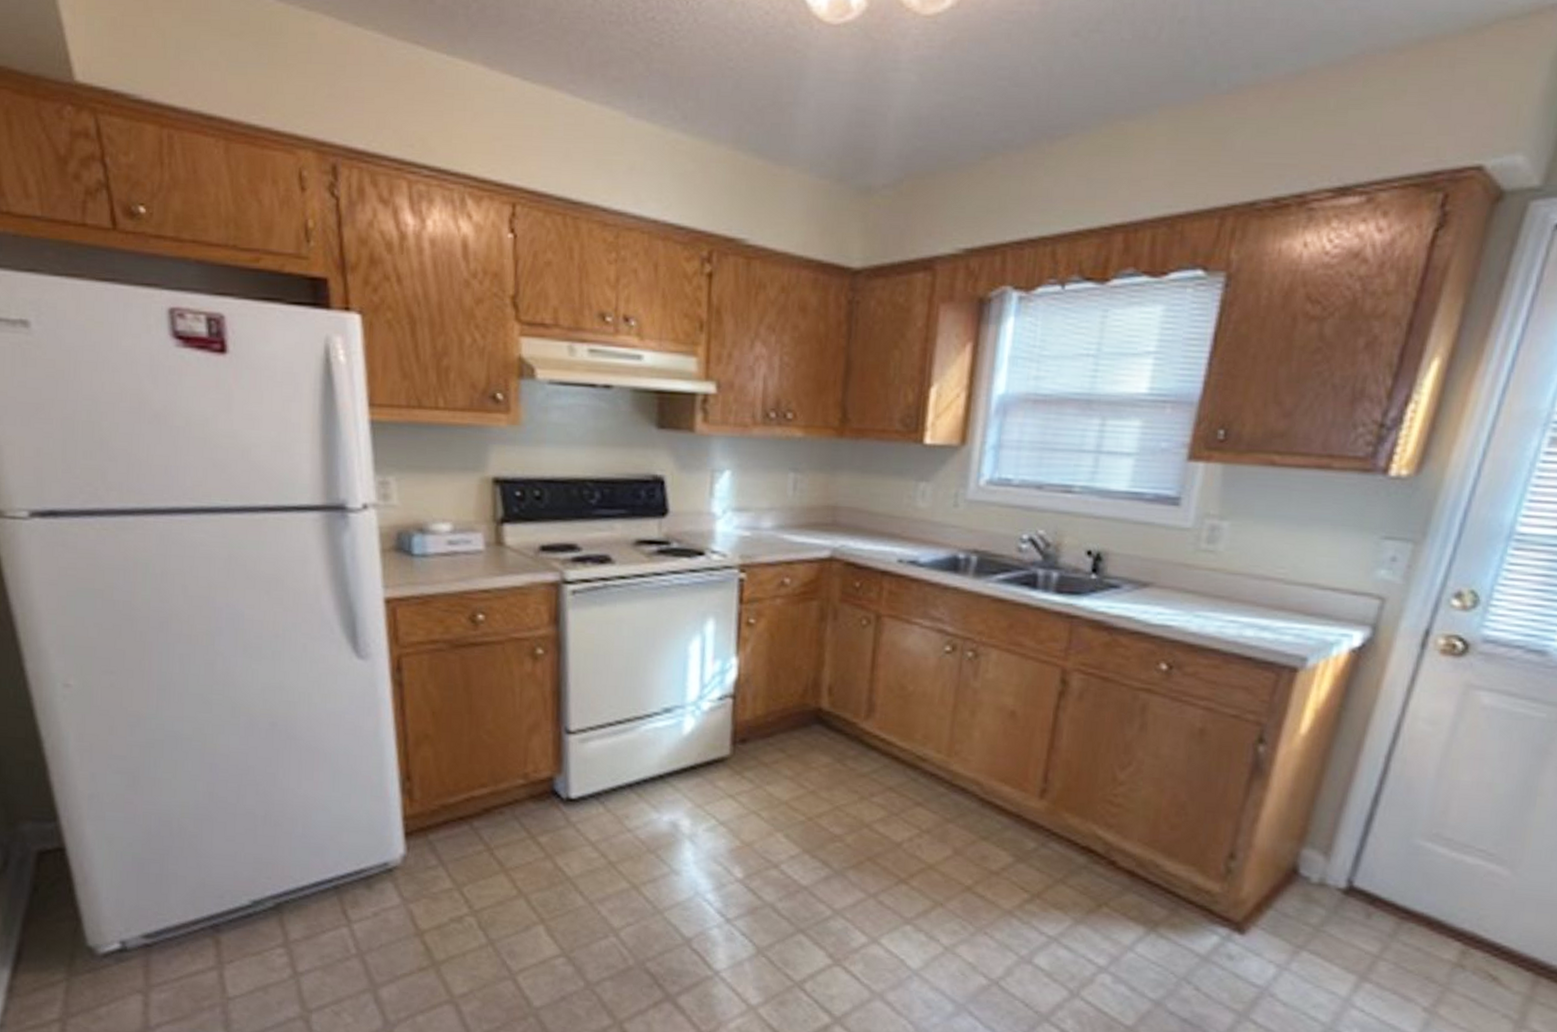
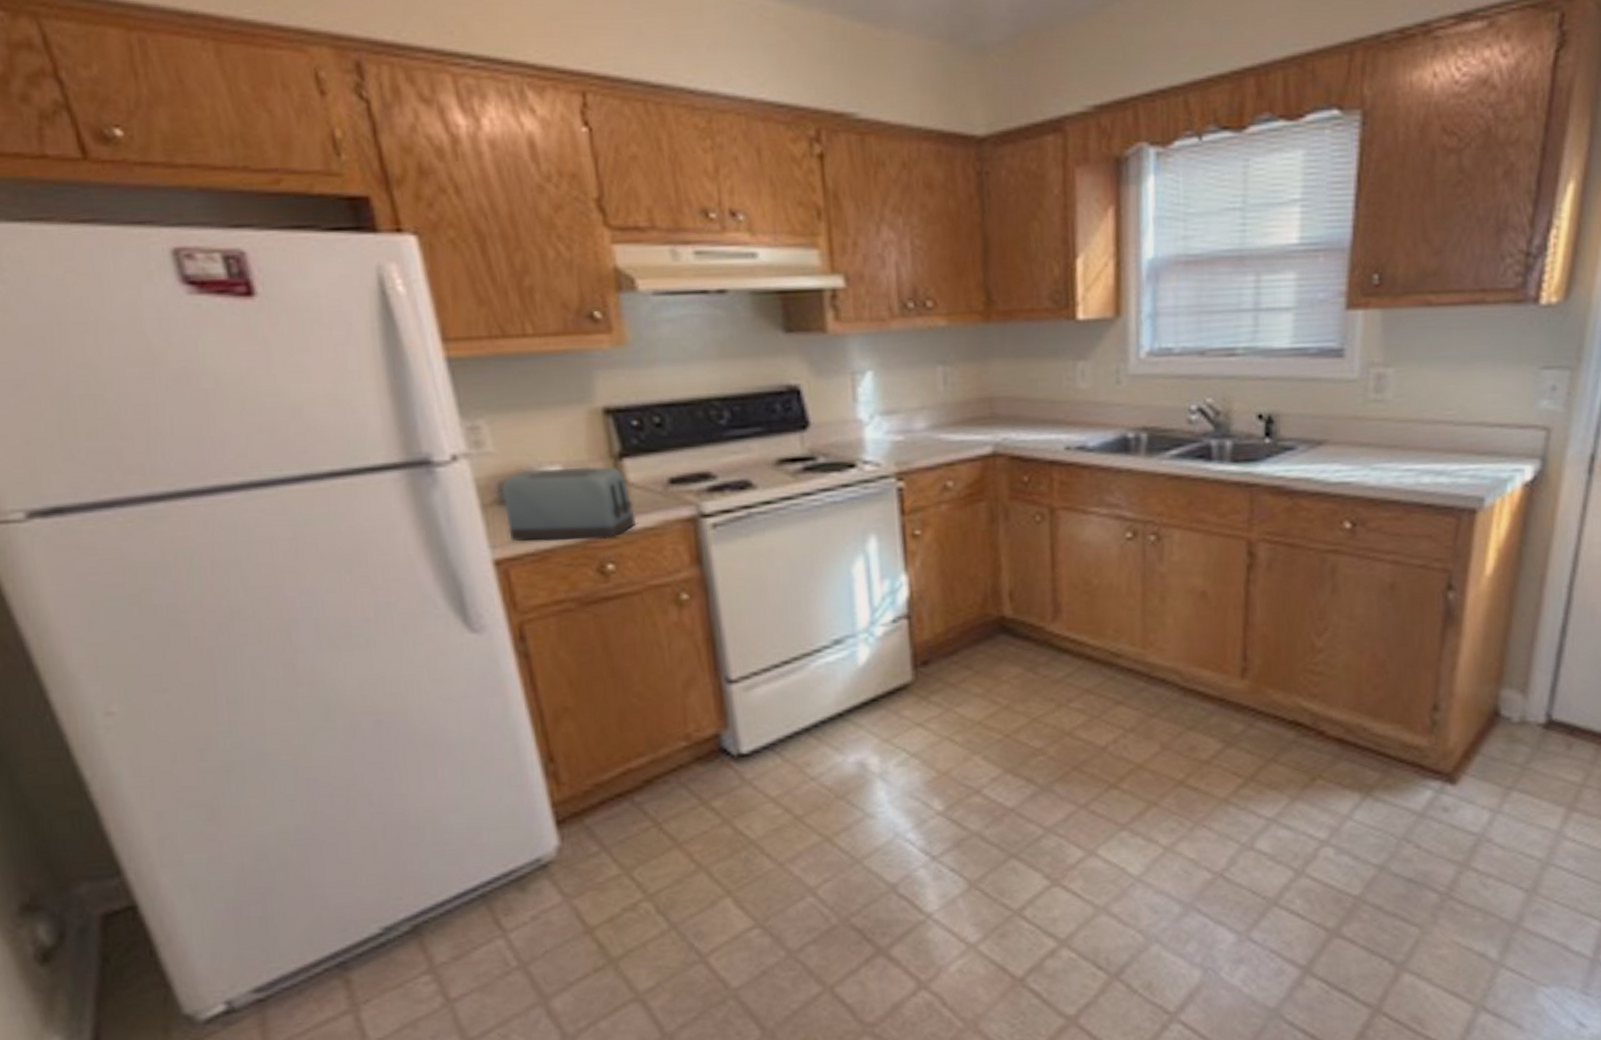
toaster: none [399,523,508,593] -> present [502,466,637,542]

